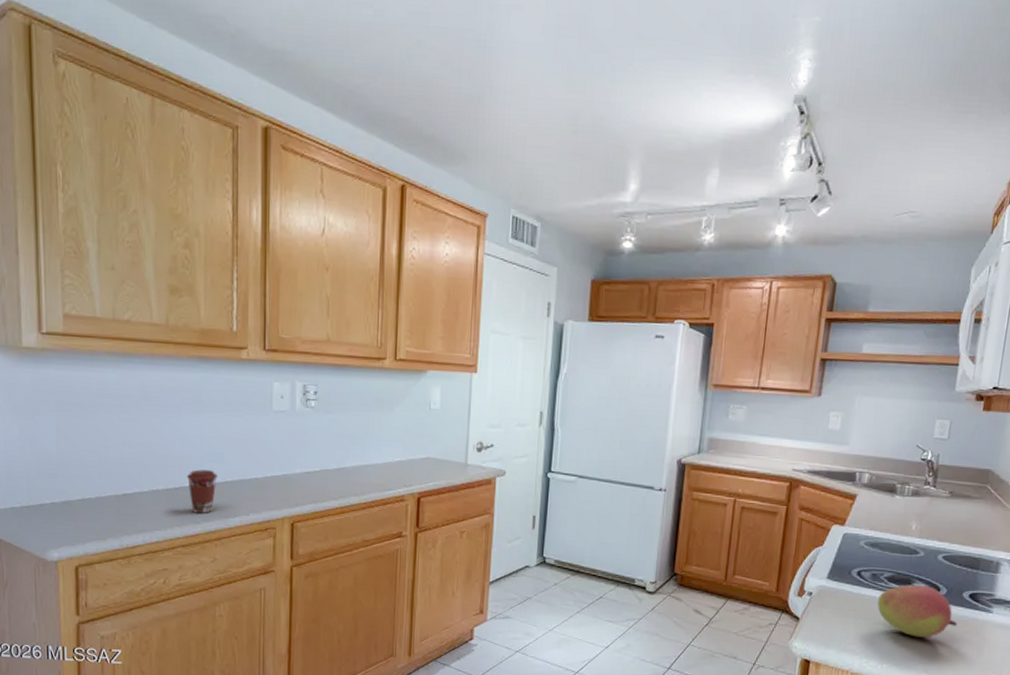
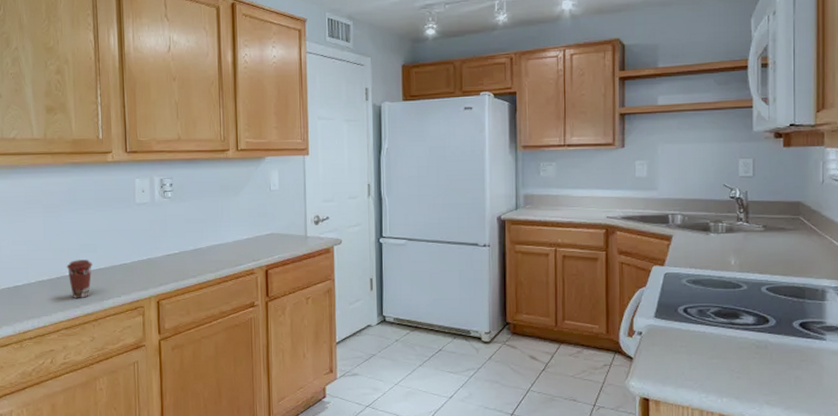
fruit: present [877,585,958,638] -> none [707,318,792,369]

